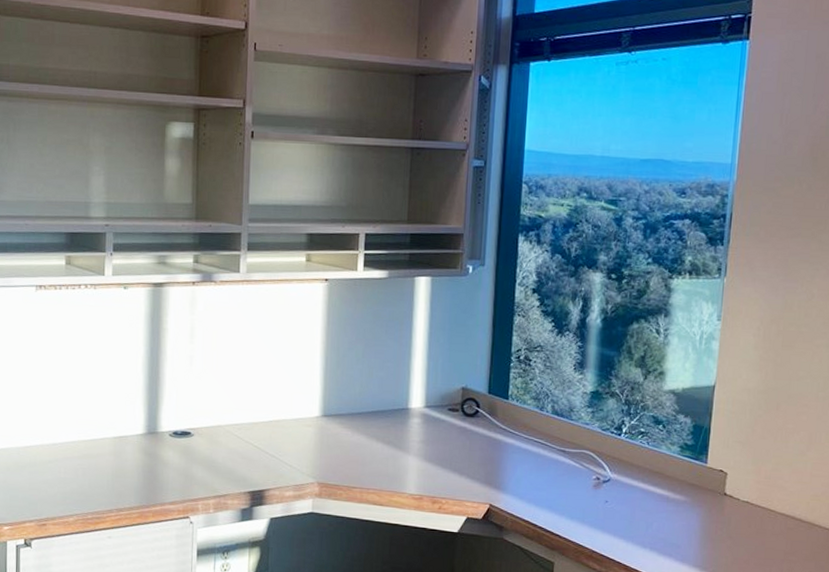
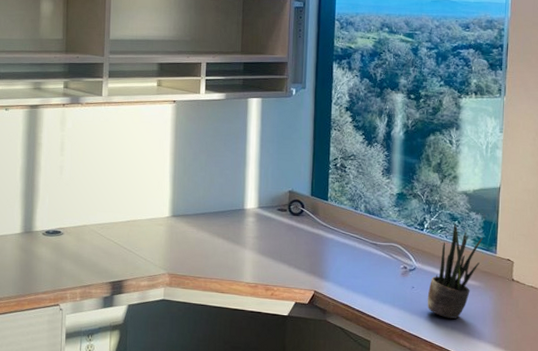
potted plant: none [622,426,691,538] -> present [427,222,483,319]

